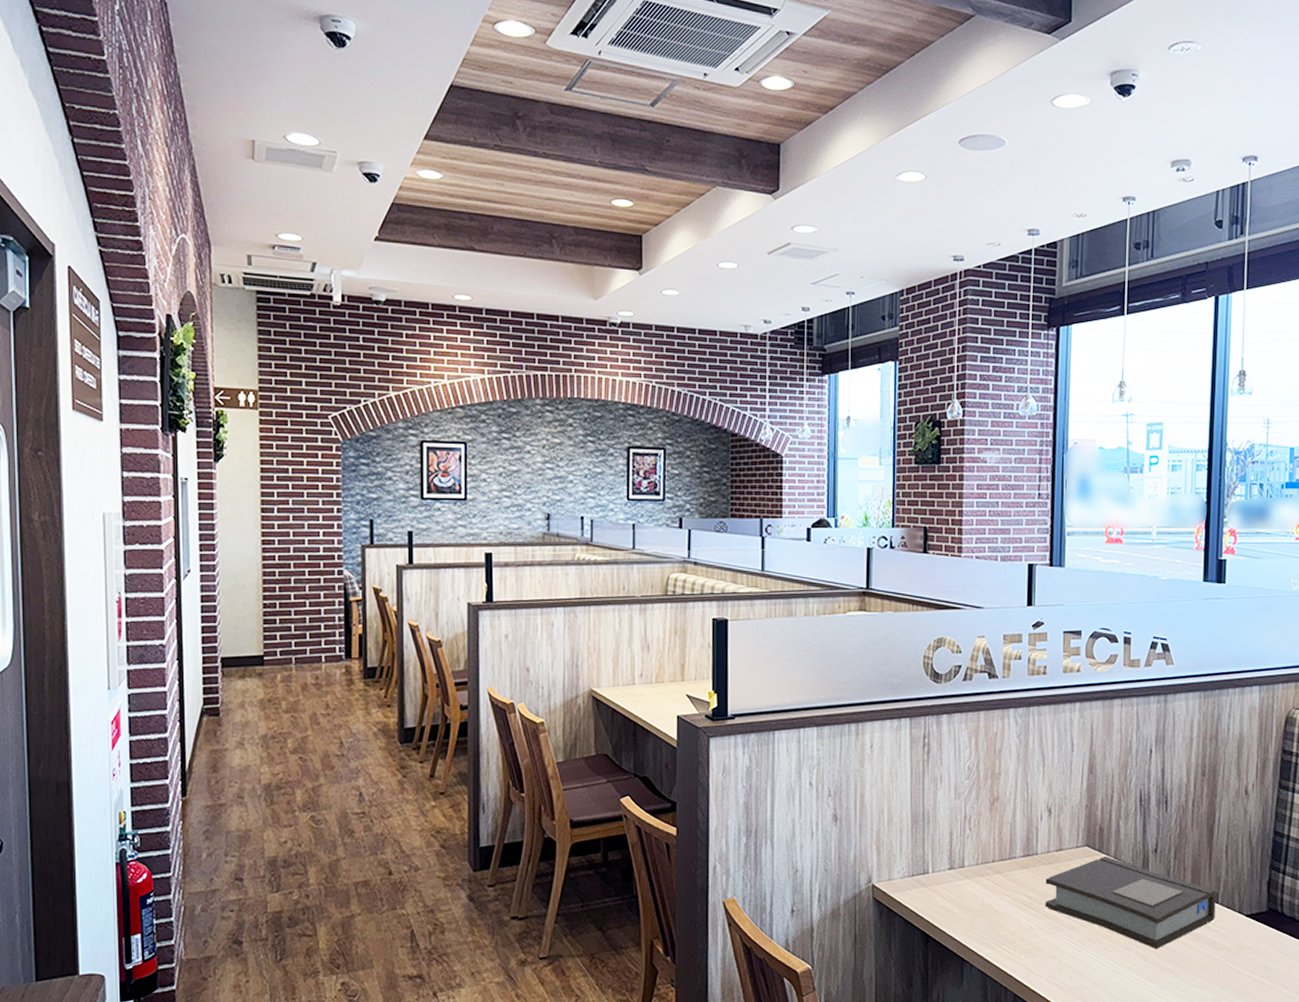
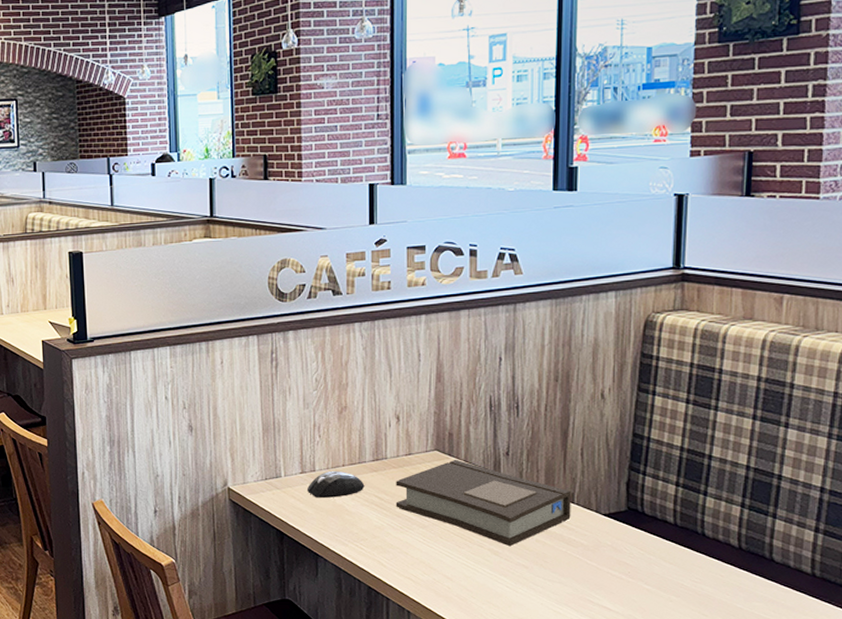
mouse: none [954,866,1014,896] -> present [306,470,365,498]

